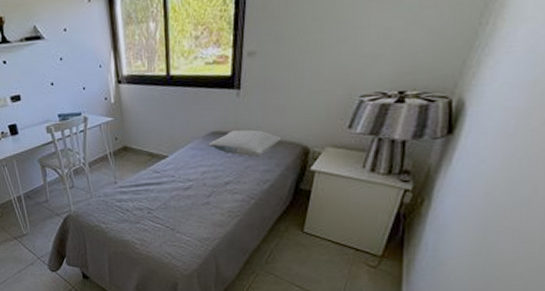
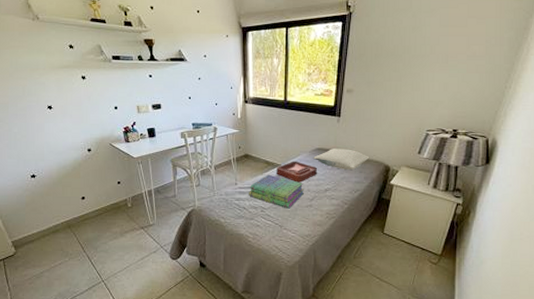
stack of books: none [131,168,199,208] -> present [249,174,304,209]
decorative tray: none [163,149,215,176] -> present [277,161,318,183]

